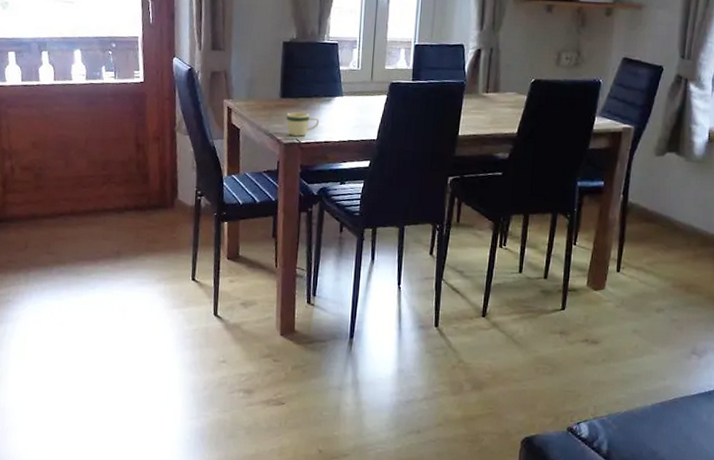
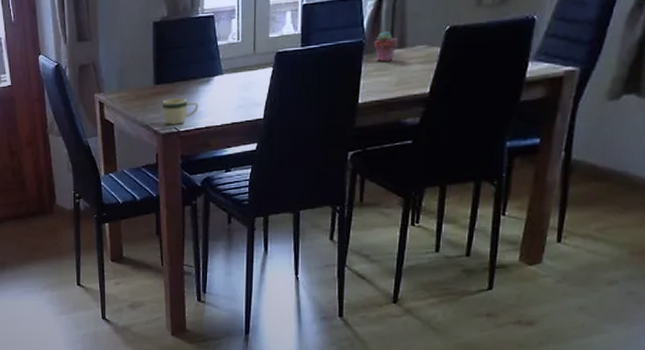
potted succulent: none [473,76,492,102] -> present [373,30,397,62]

